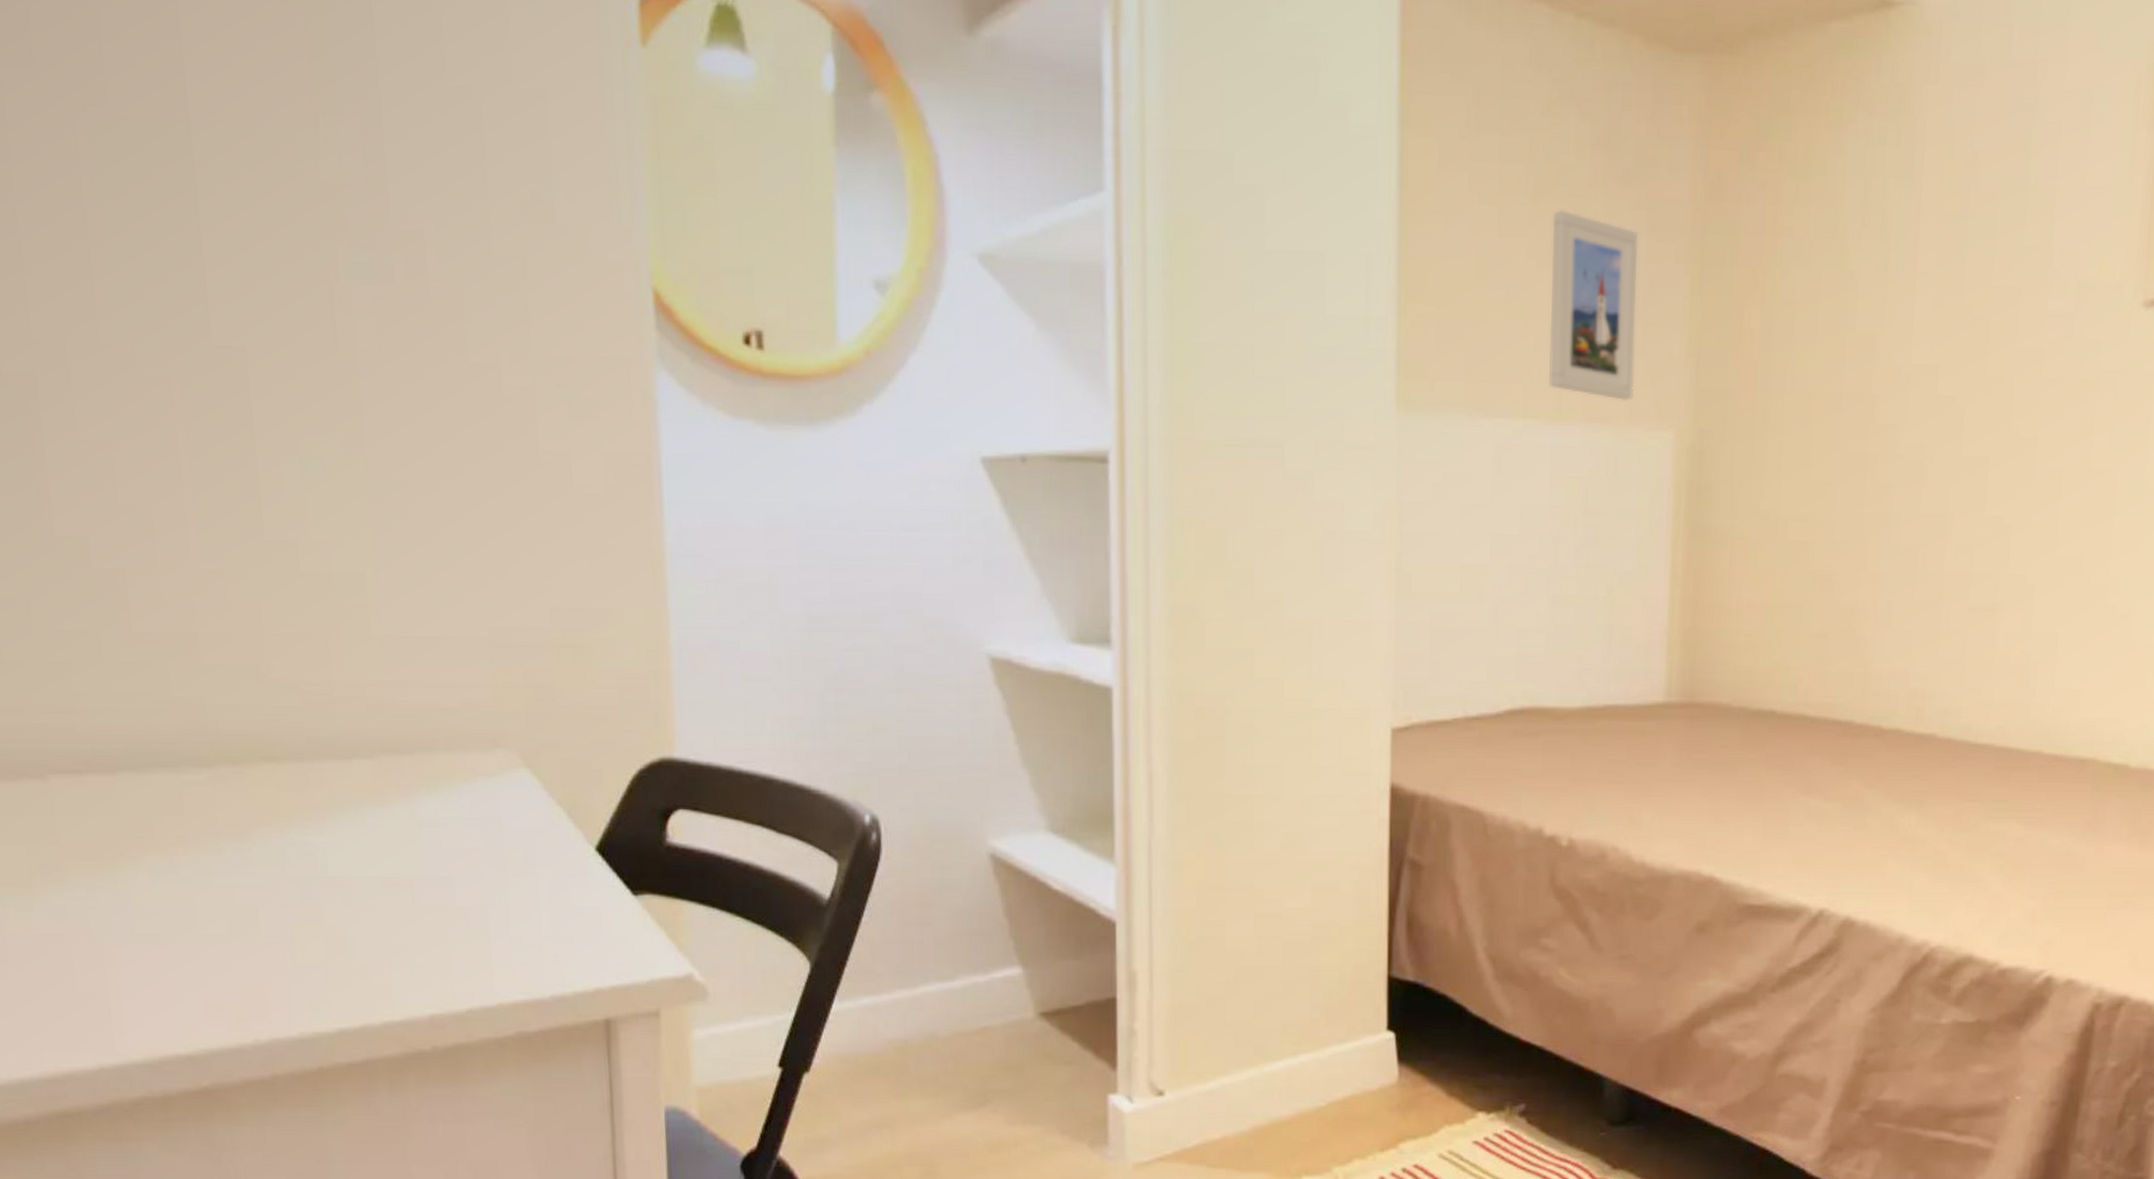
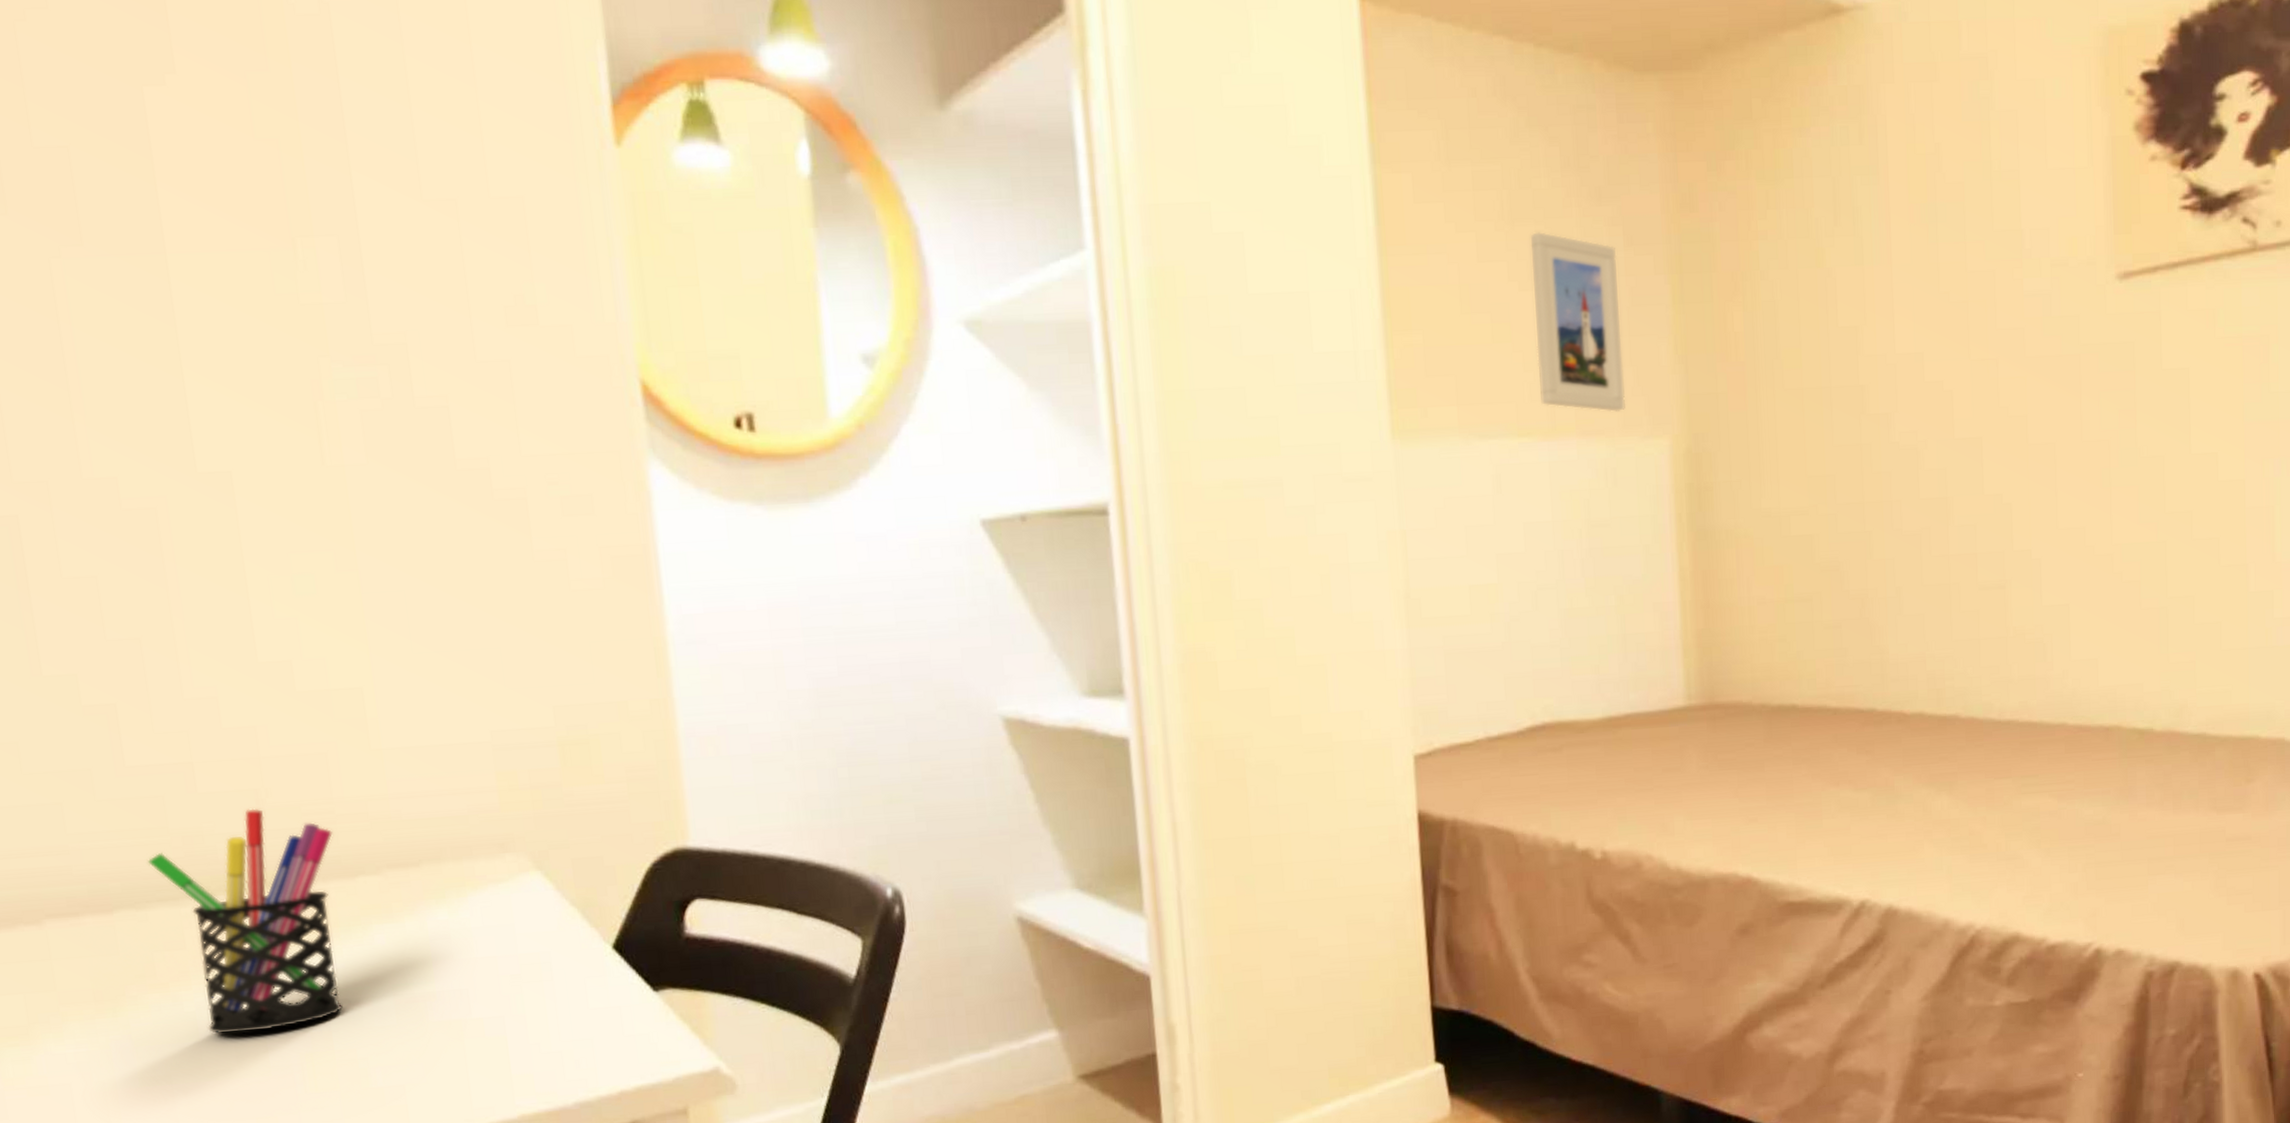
pen holder: none [149,684,332,901] -> present [147,808,343,1034]

